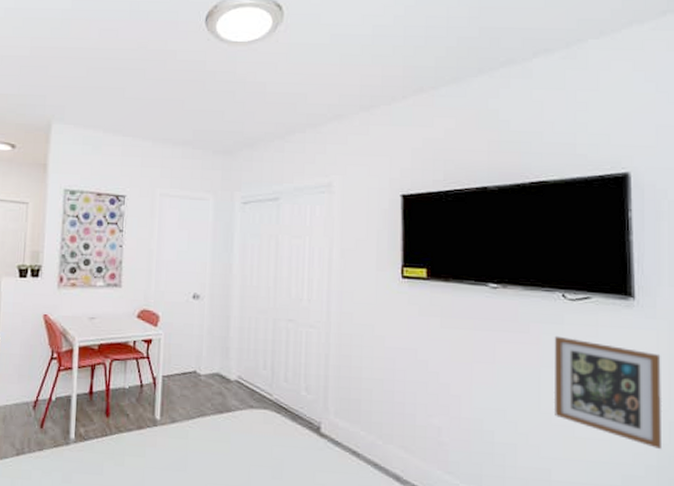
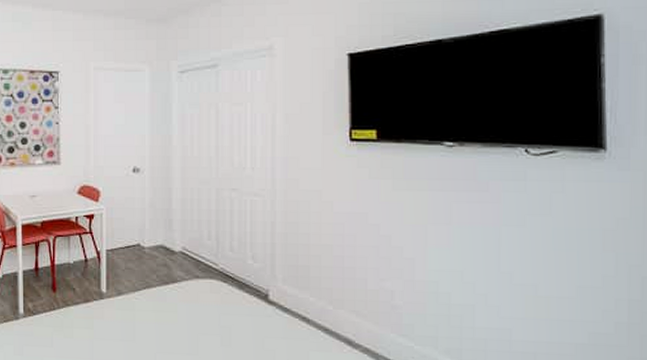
picture frame: present [553,335,663,449] -> none [515,193,635,305]

